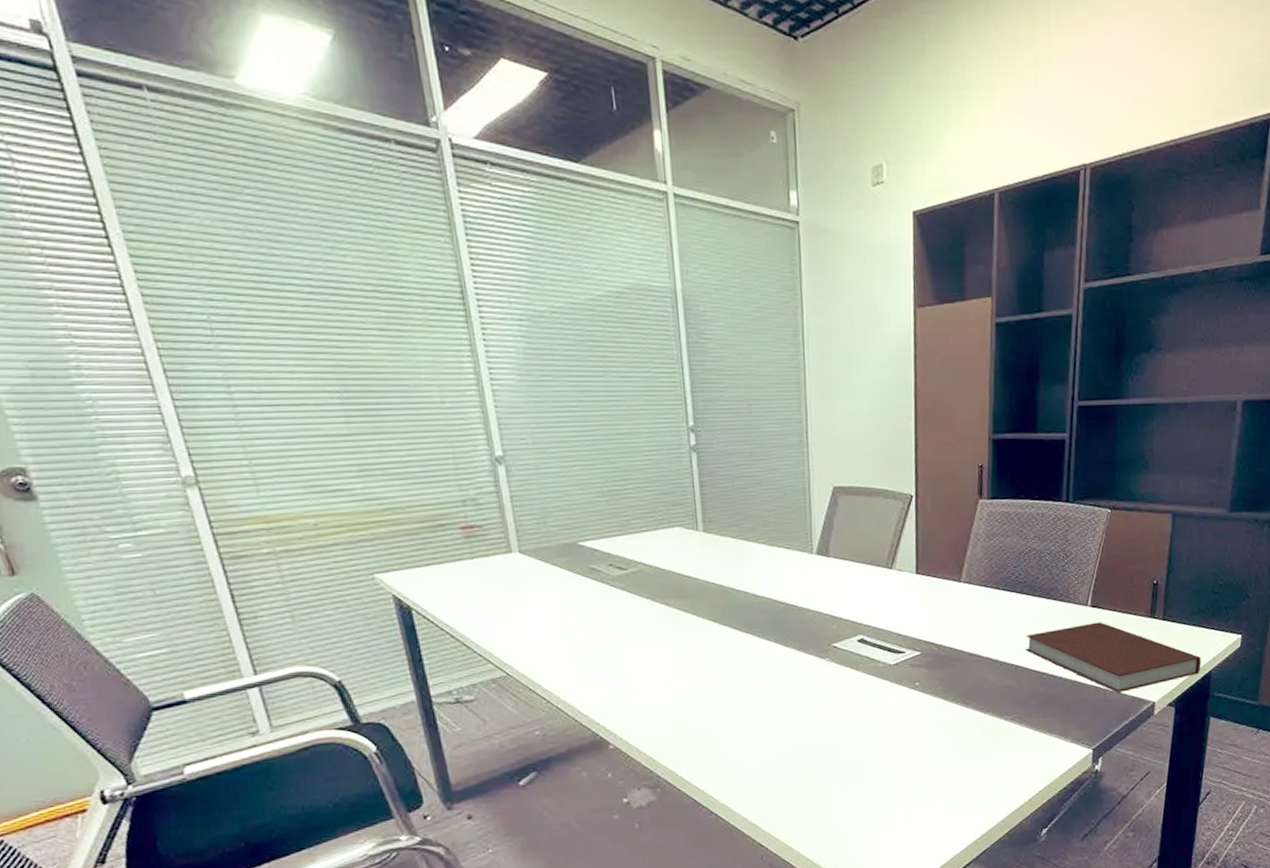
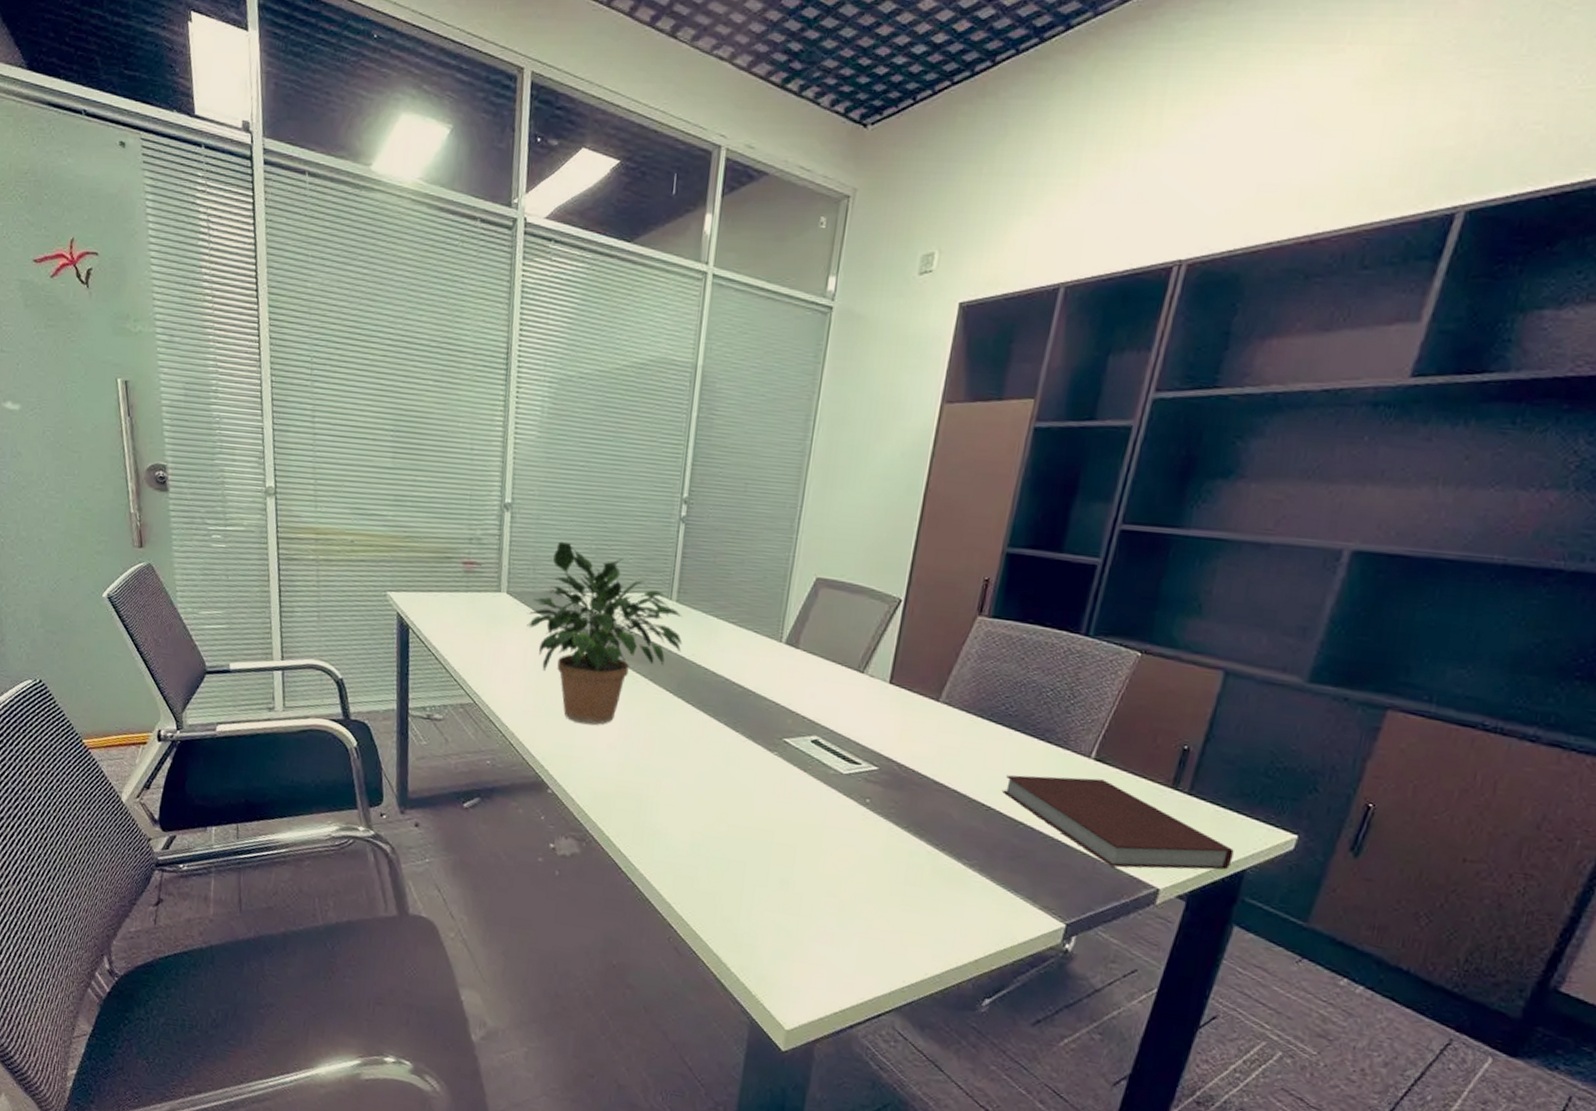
potted plant: none [546,488,719,672] -> present [527,541,683,725]

